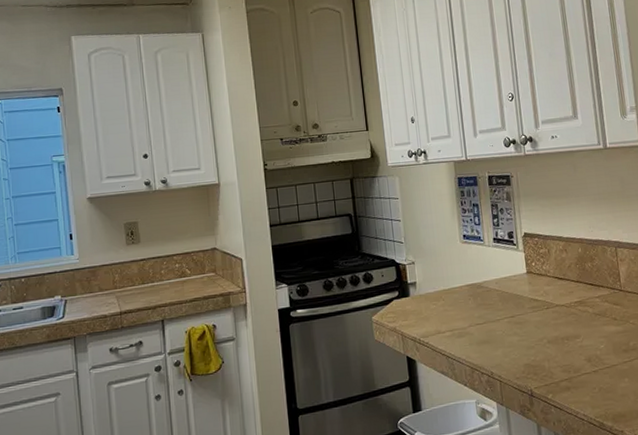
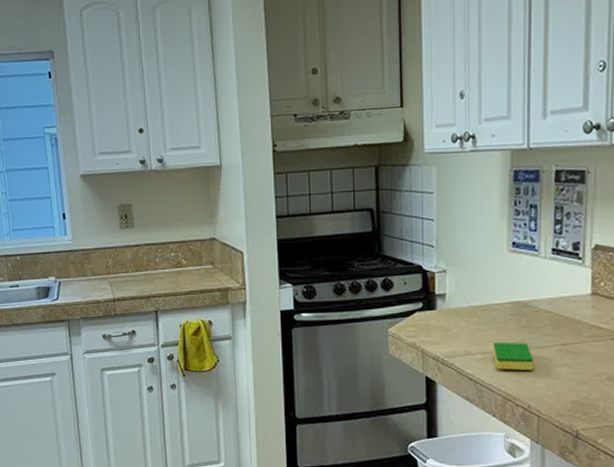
dish sponge: none [457,318,491,344] -> present [493,341,533,370]

